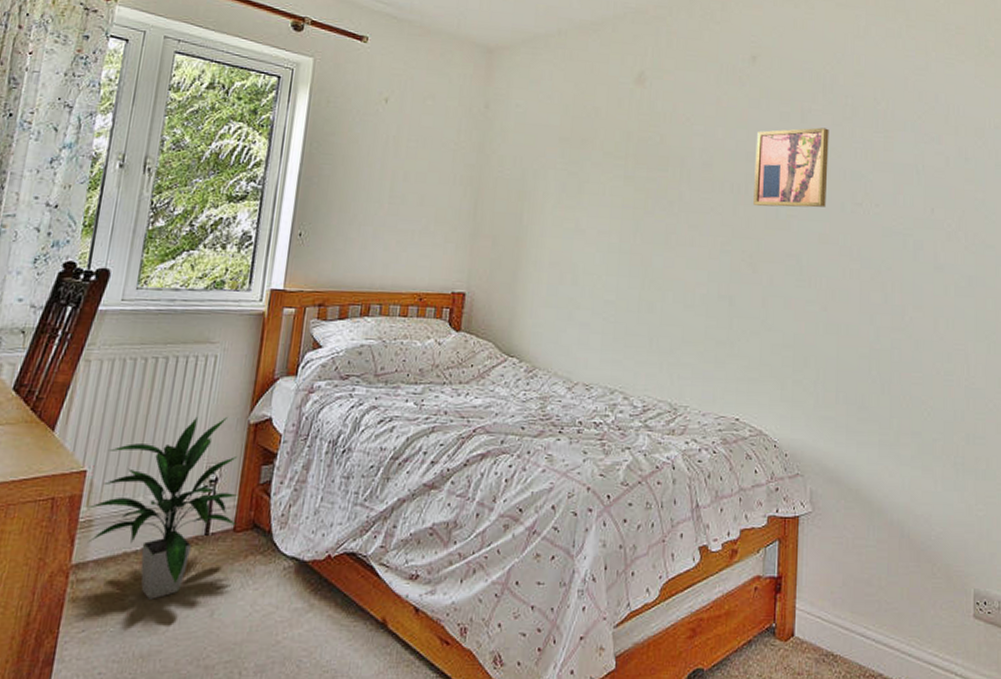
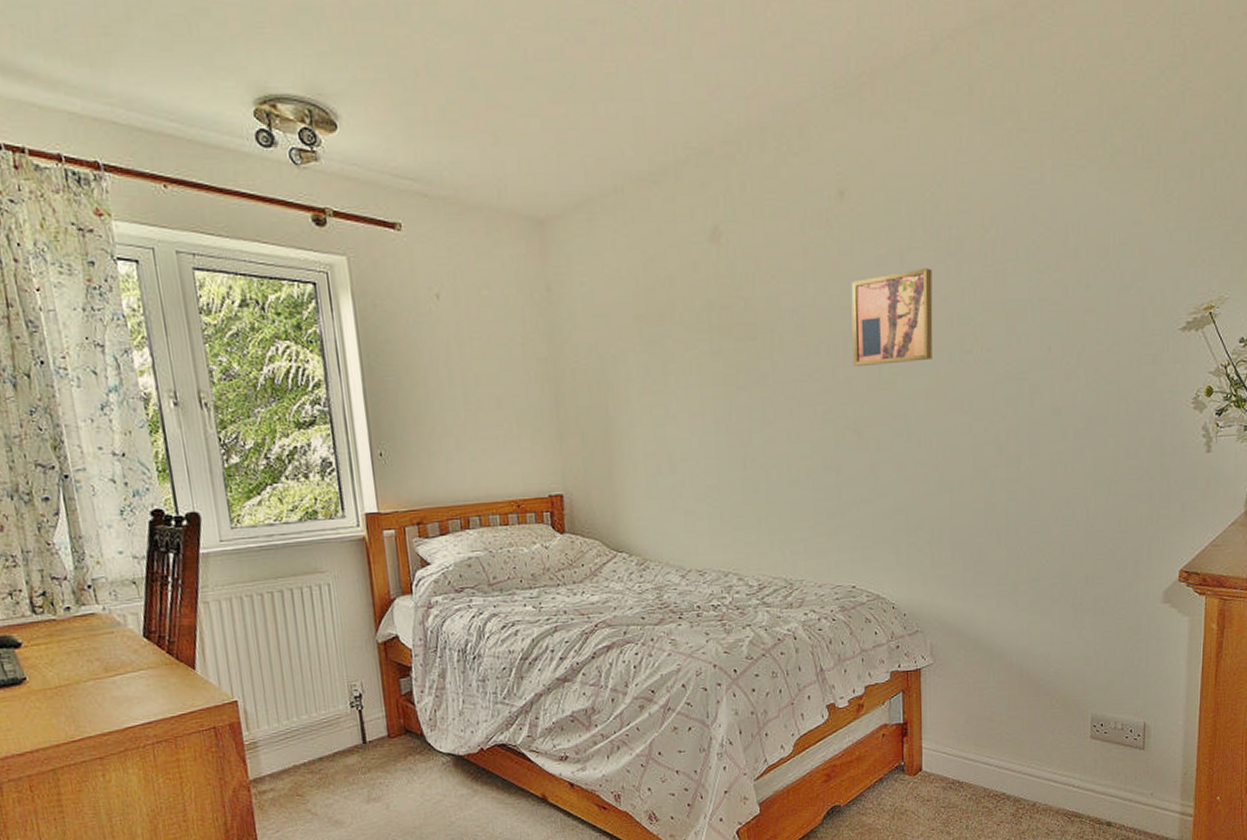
indoor plant: present [86,416,238,599] -> none [247,640,389,801]

